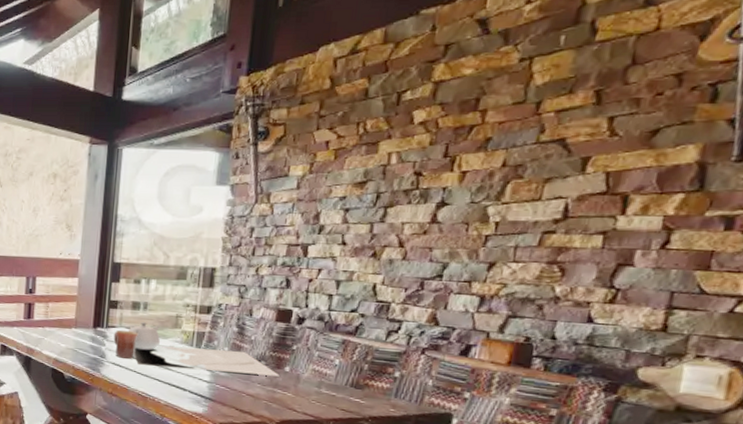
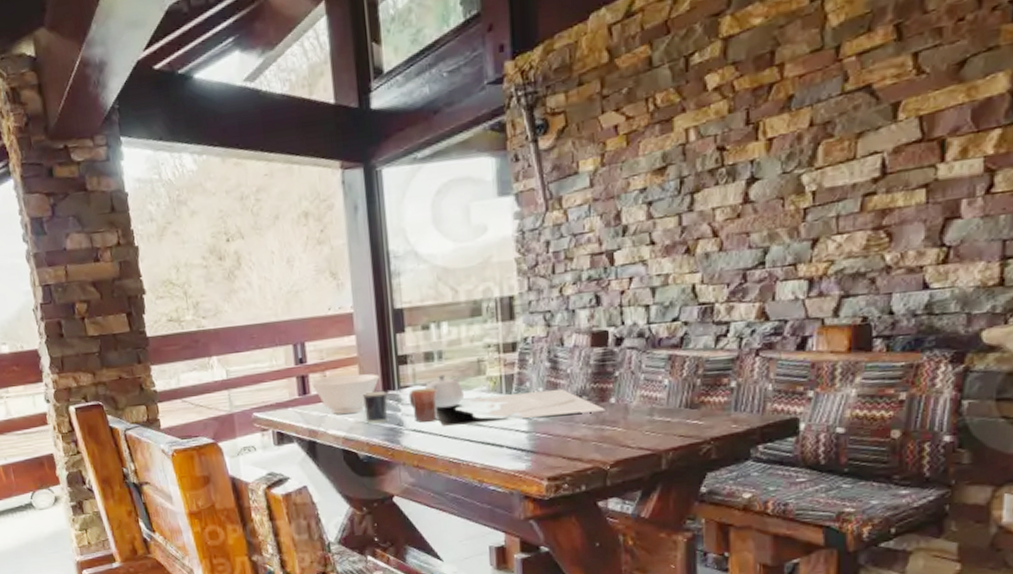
ceramic bowl: none [36,307,93,341] -> present [311,373,380,415]
mug: none [75,326,97,353] -> present [362,391,388,425]

